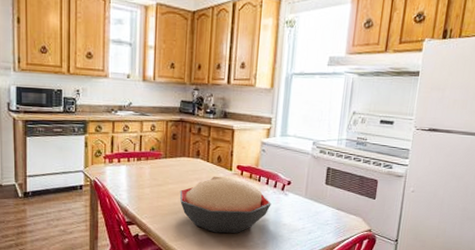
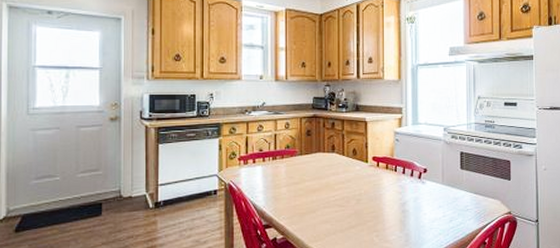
decorative bowl: present [179,176,272,234] -> none [317,169,410,229]

